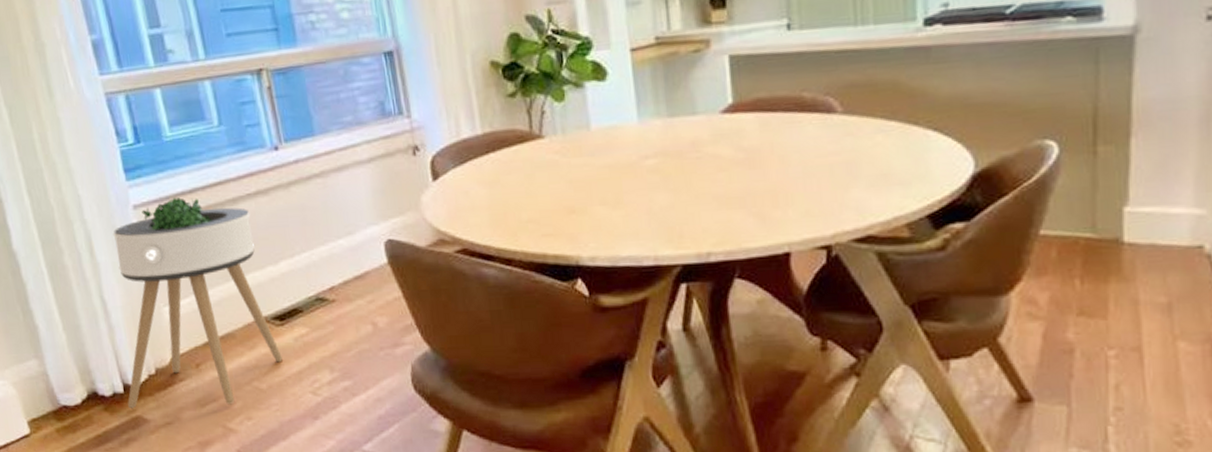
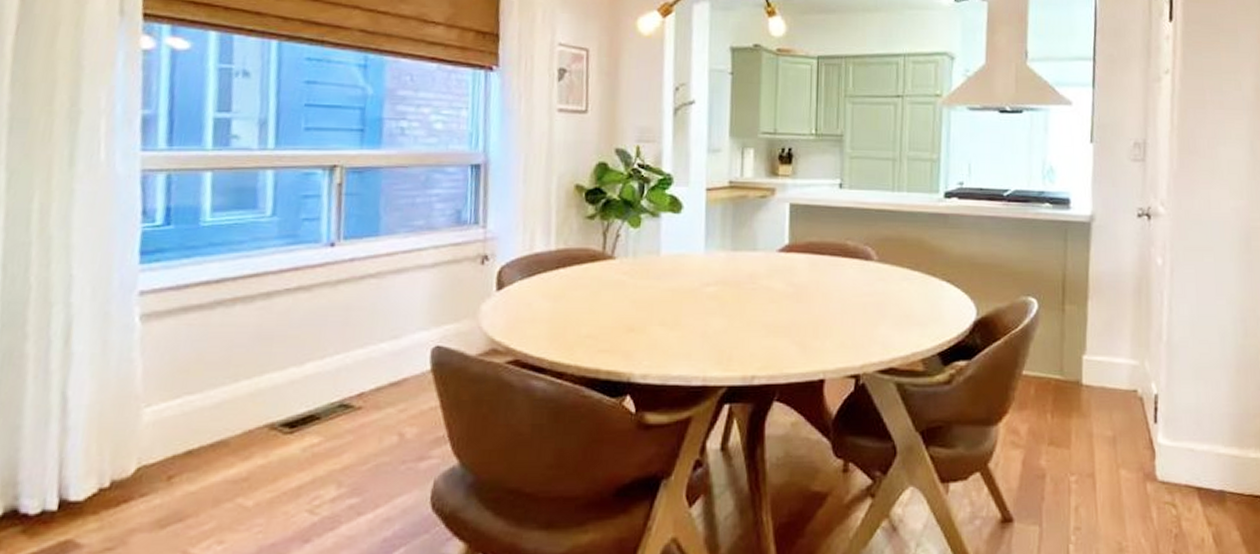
plant stand: present [113,197,283,409] -> none [58,287,284,531]

